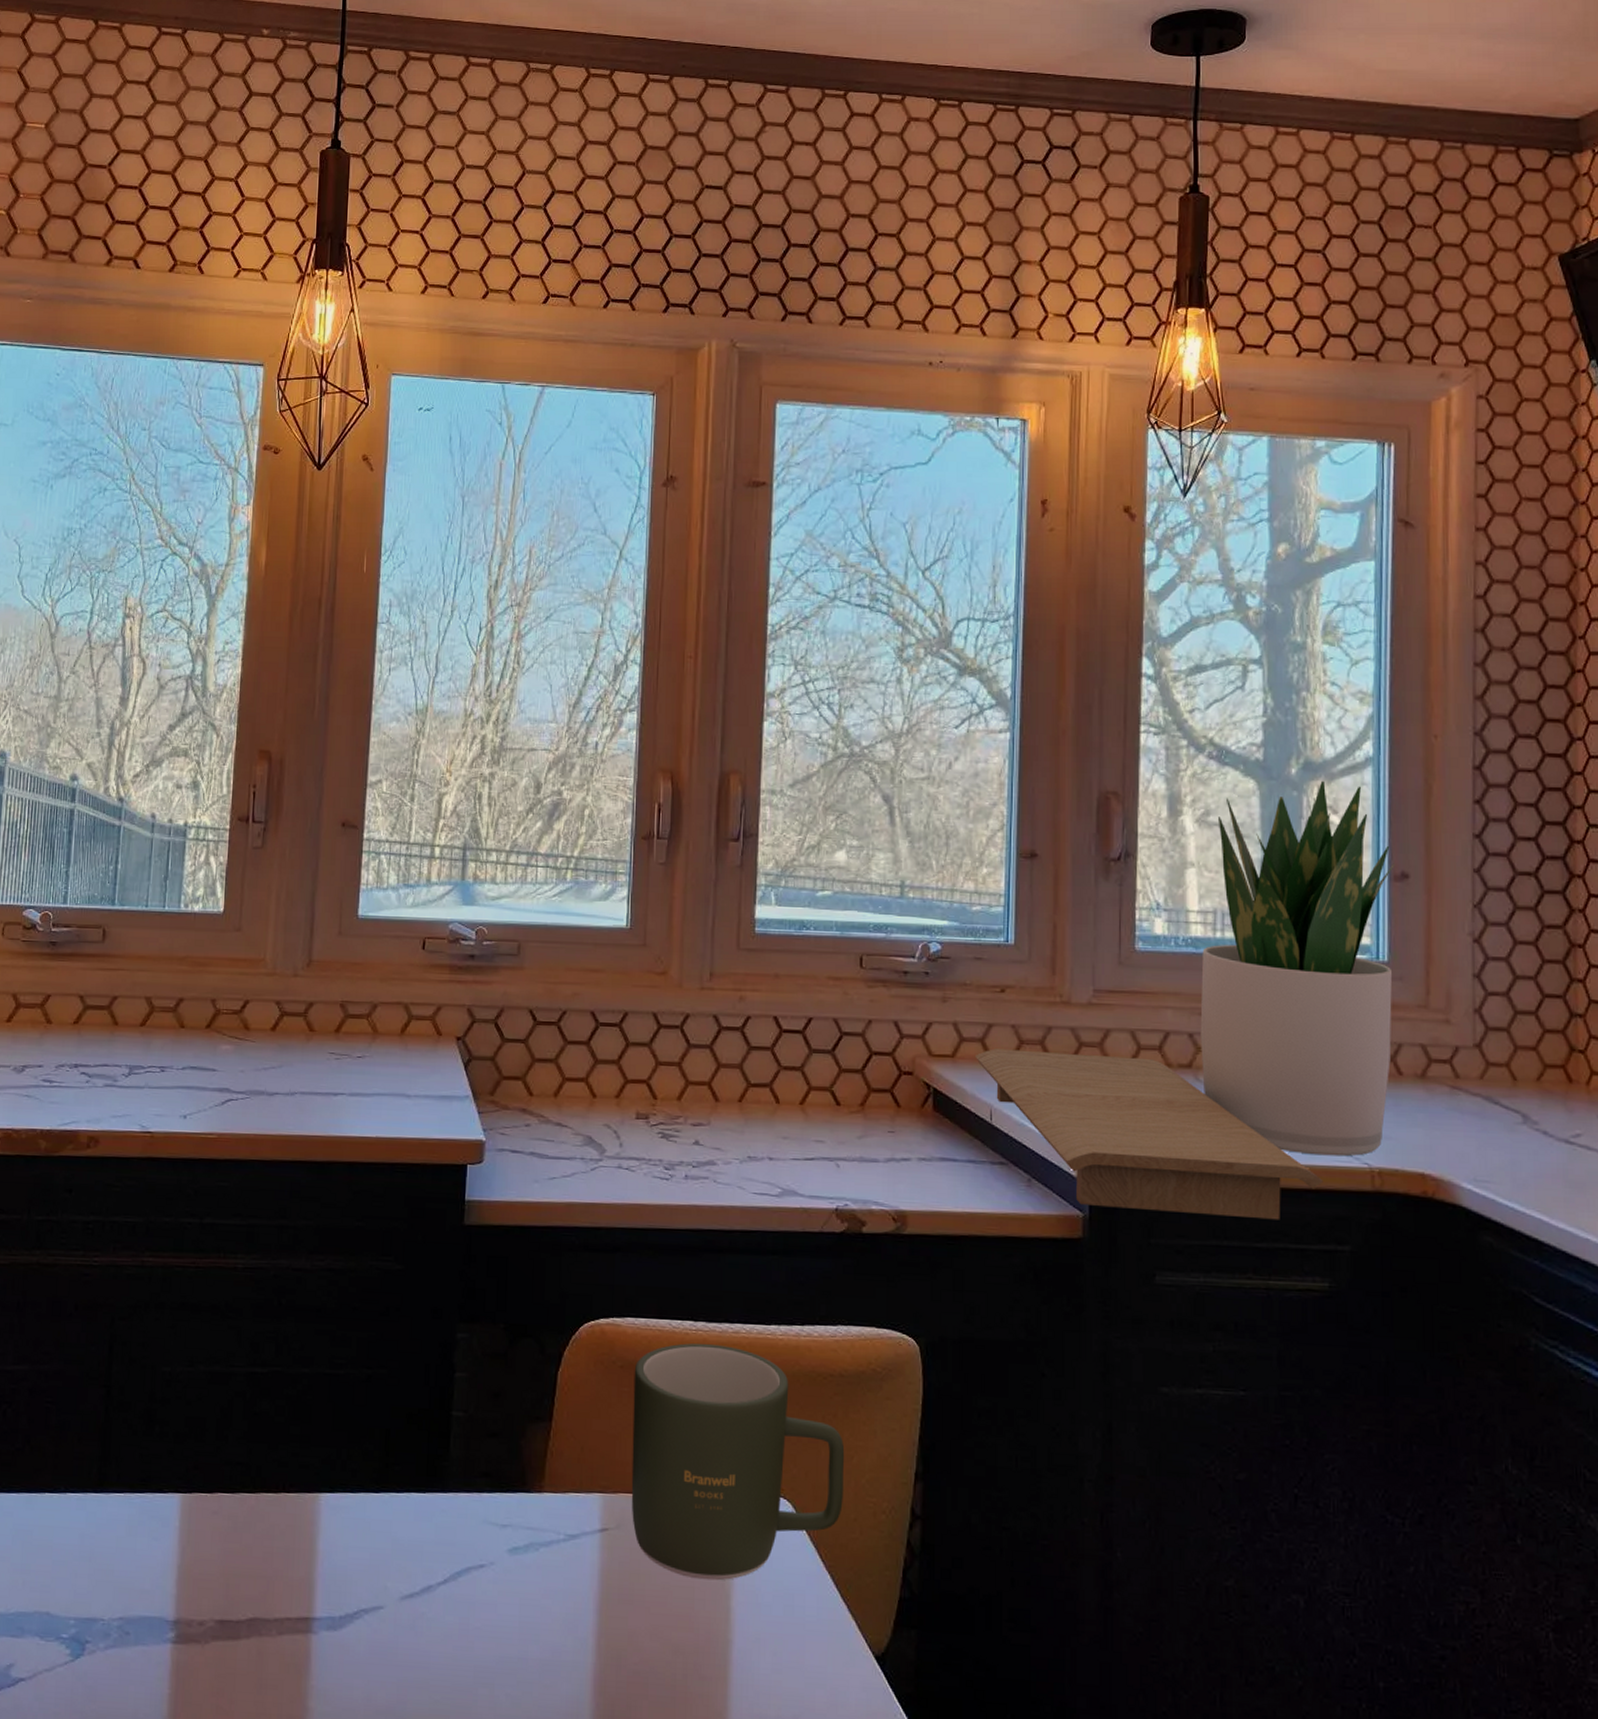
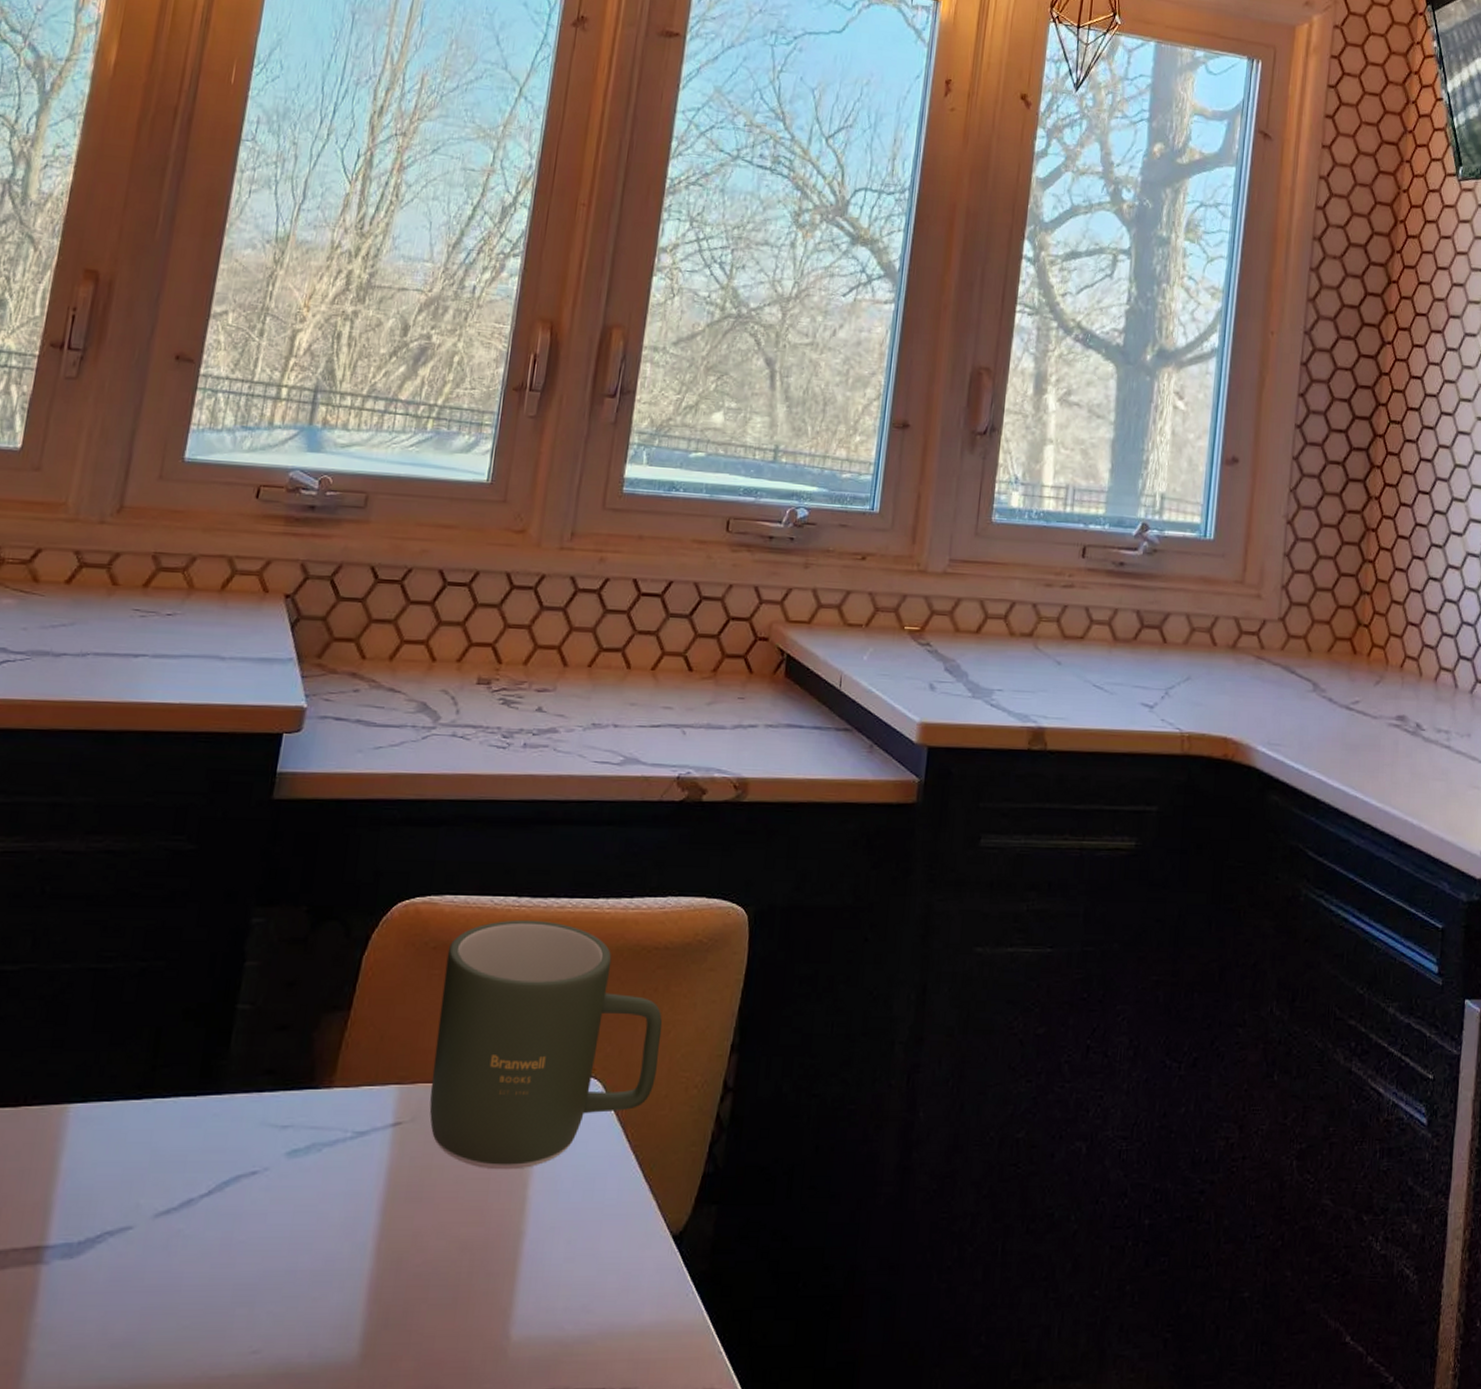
cutting board: present [974,1049,1323,1220] -> none [830,615,1140,783]
planter: present [1200,780,1394,1157] -> none [1041,368,1227,722]

